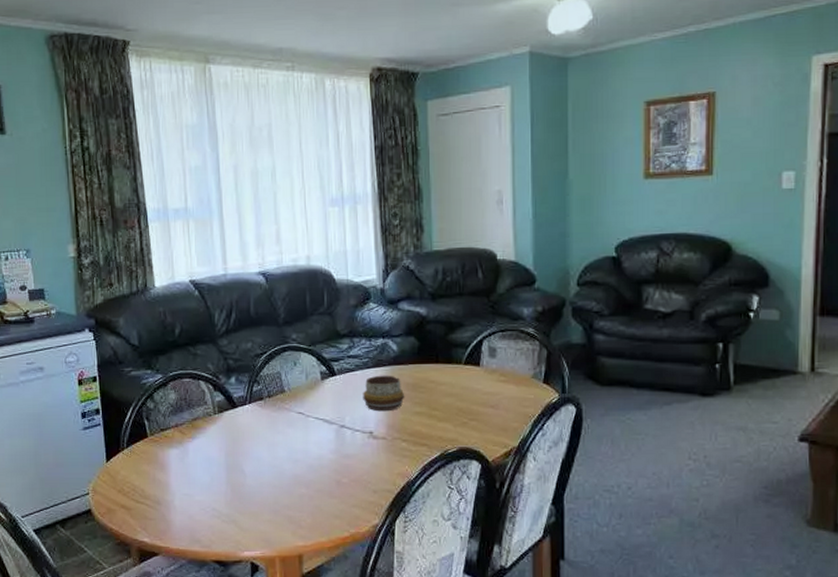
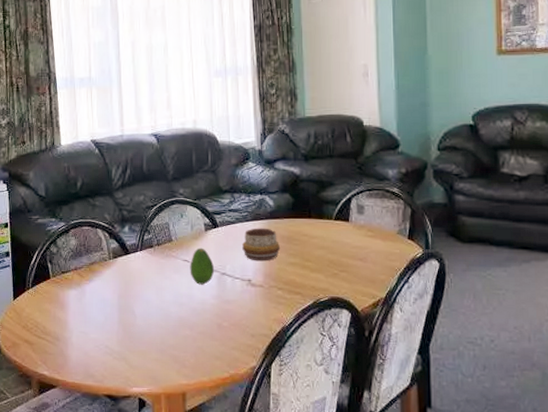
fruit: none [305,398,332,439] -> present [190,248,214,285]

